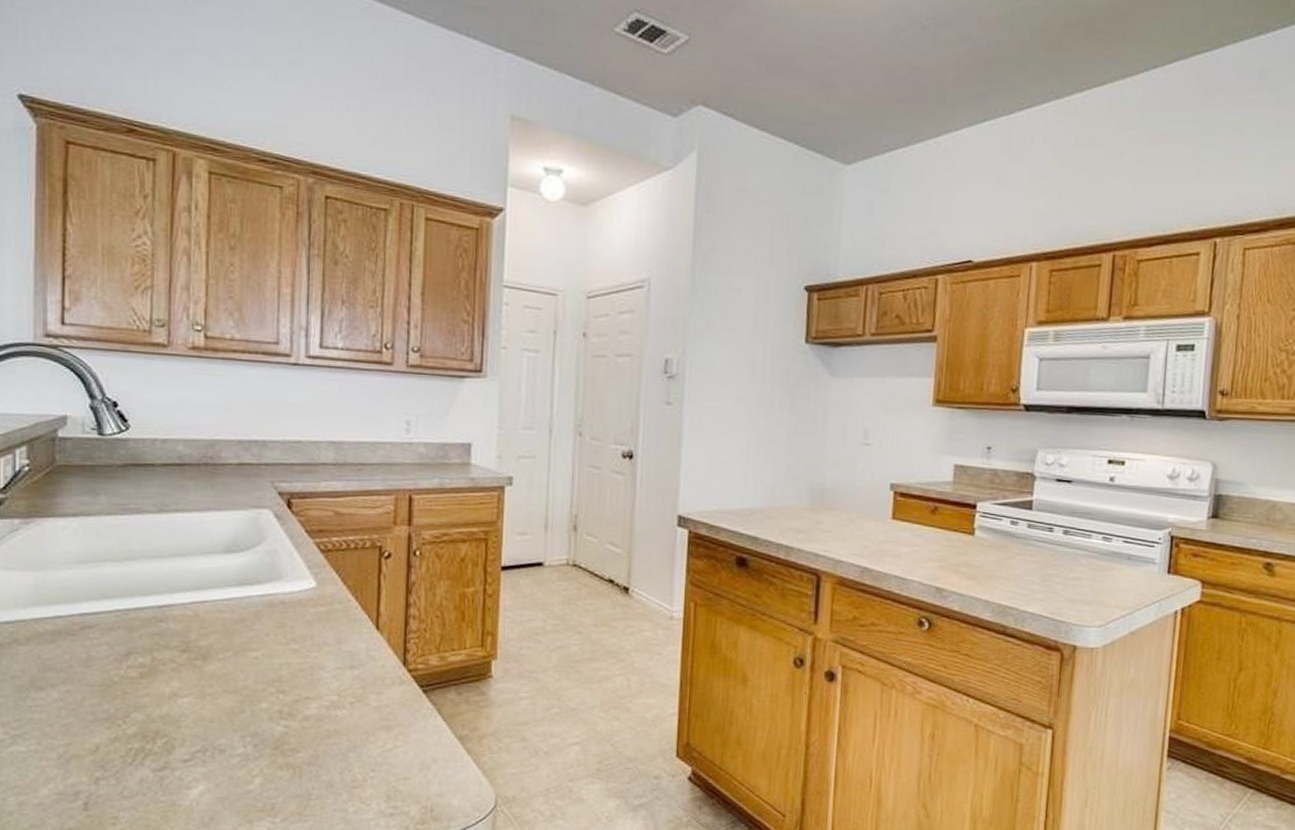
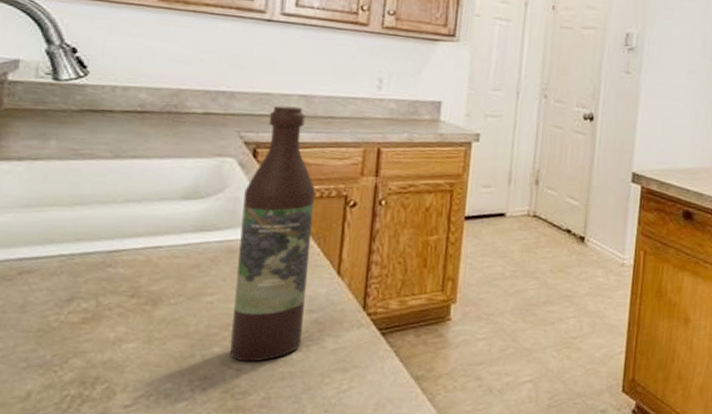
wine bottle: none [278,453,350,718] -> present [230,105,316,362]

